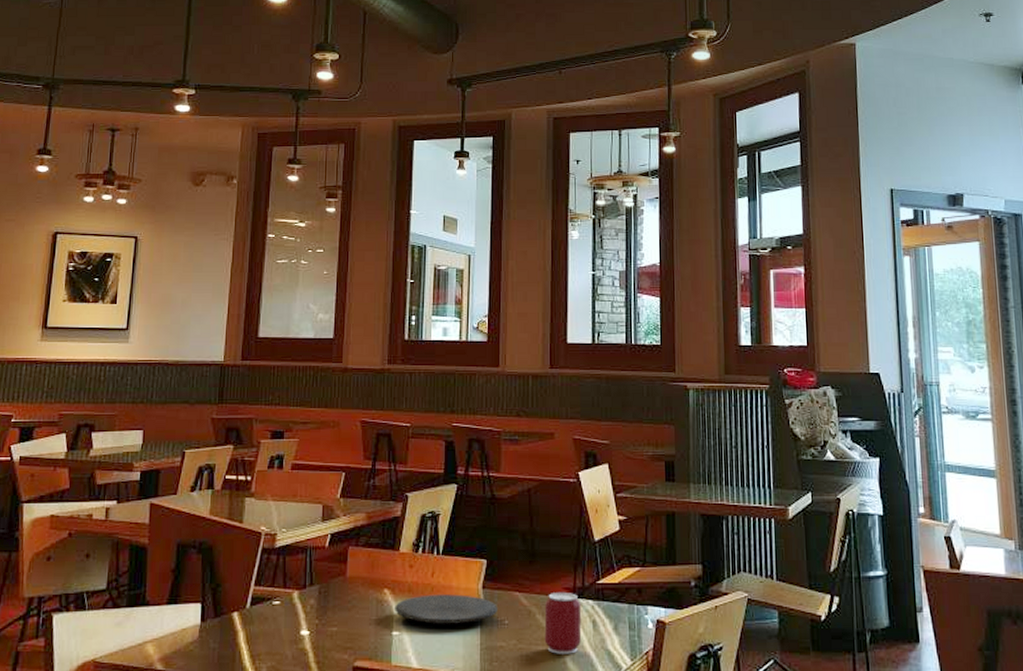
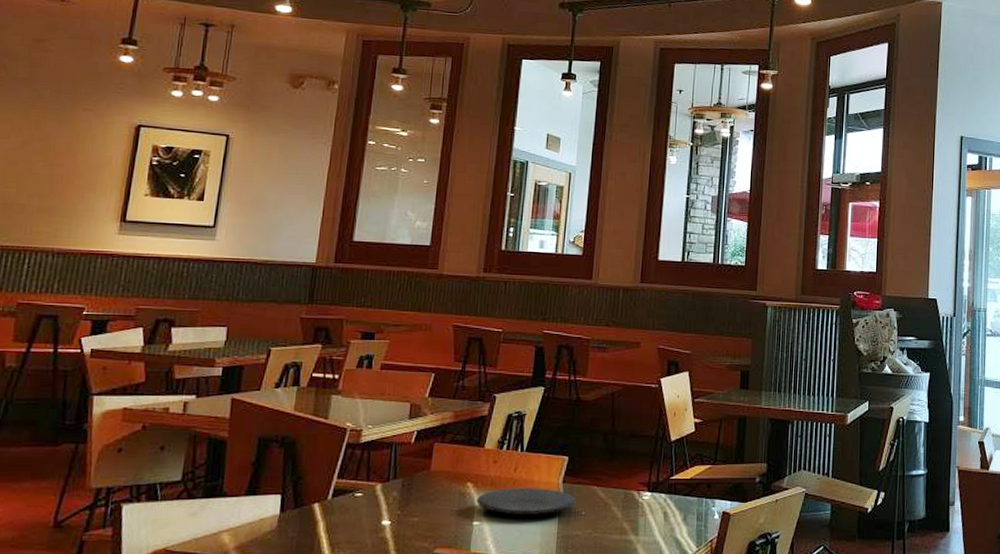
can: present [544,593,582,654] -> none [618,487,655,542]

